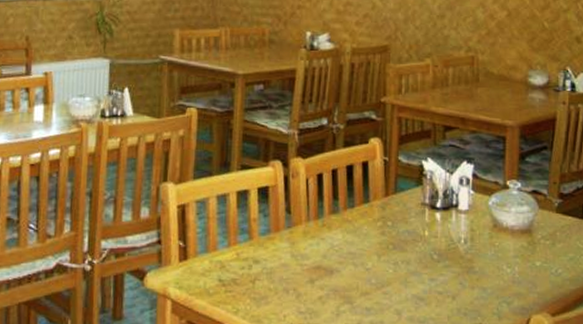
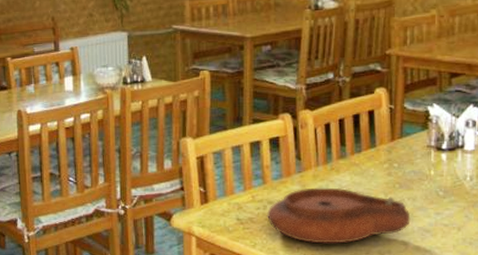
plate: none [252,245,404,312] -> present [267,187,411,244]

